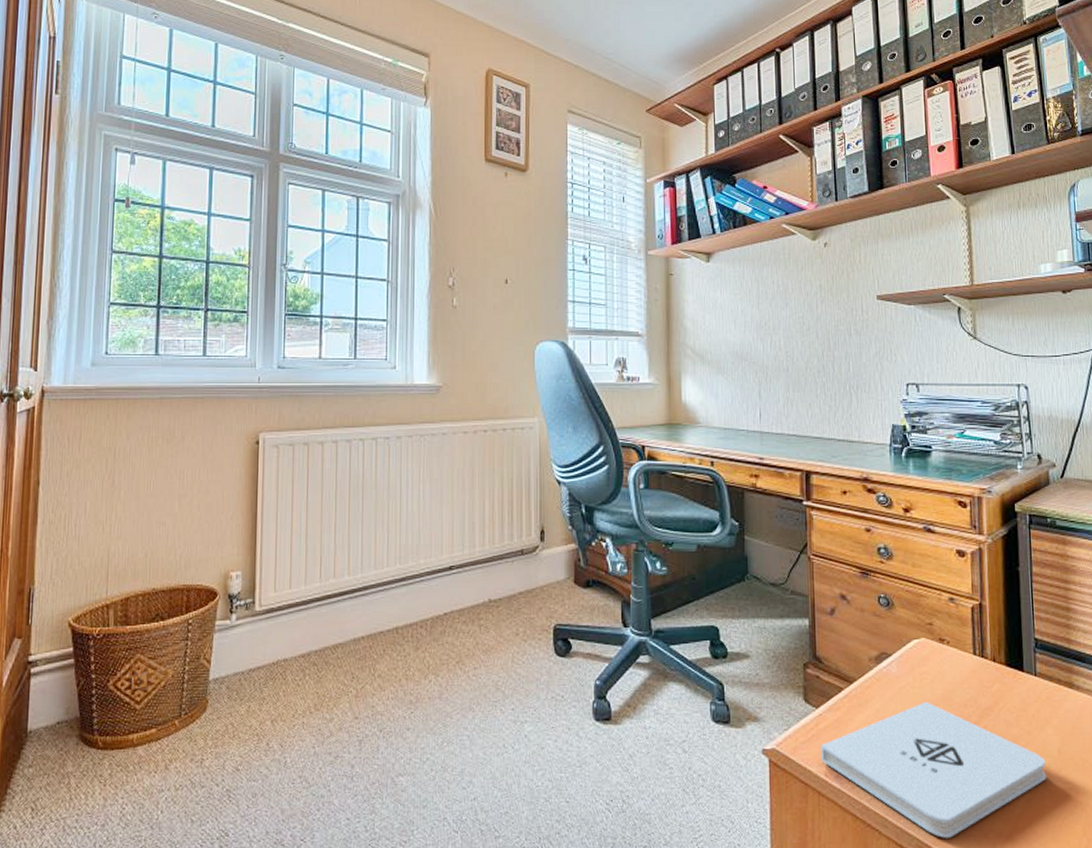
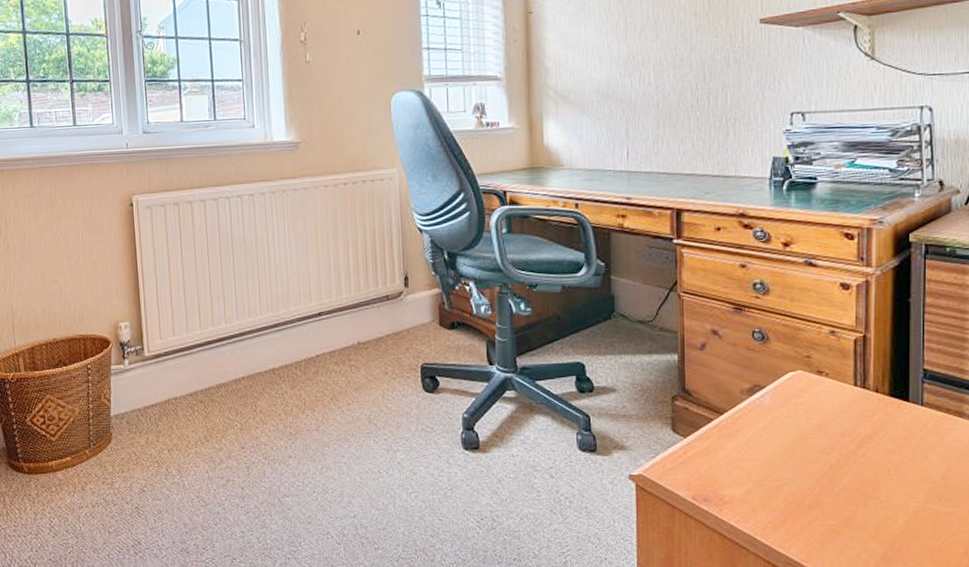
notepad: present [821,701,1047,838] -> none [689,431,928,556]

